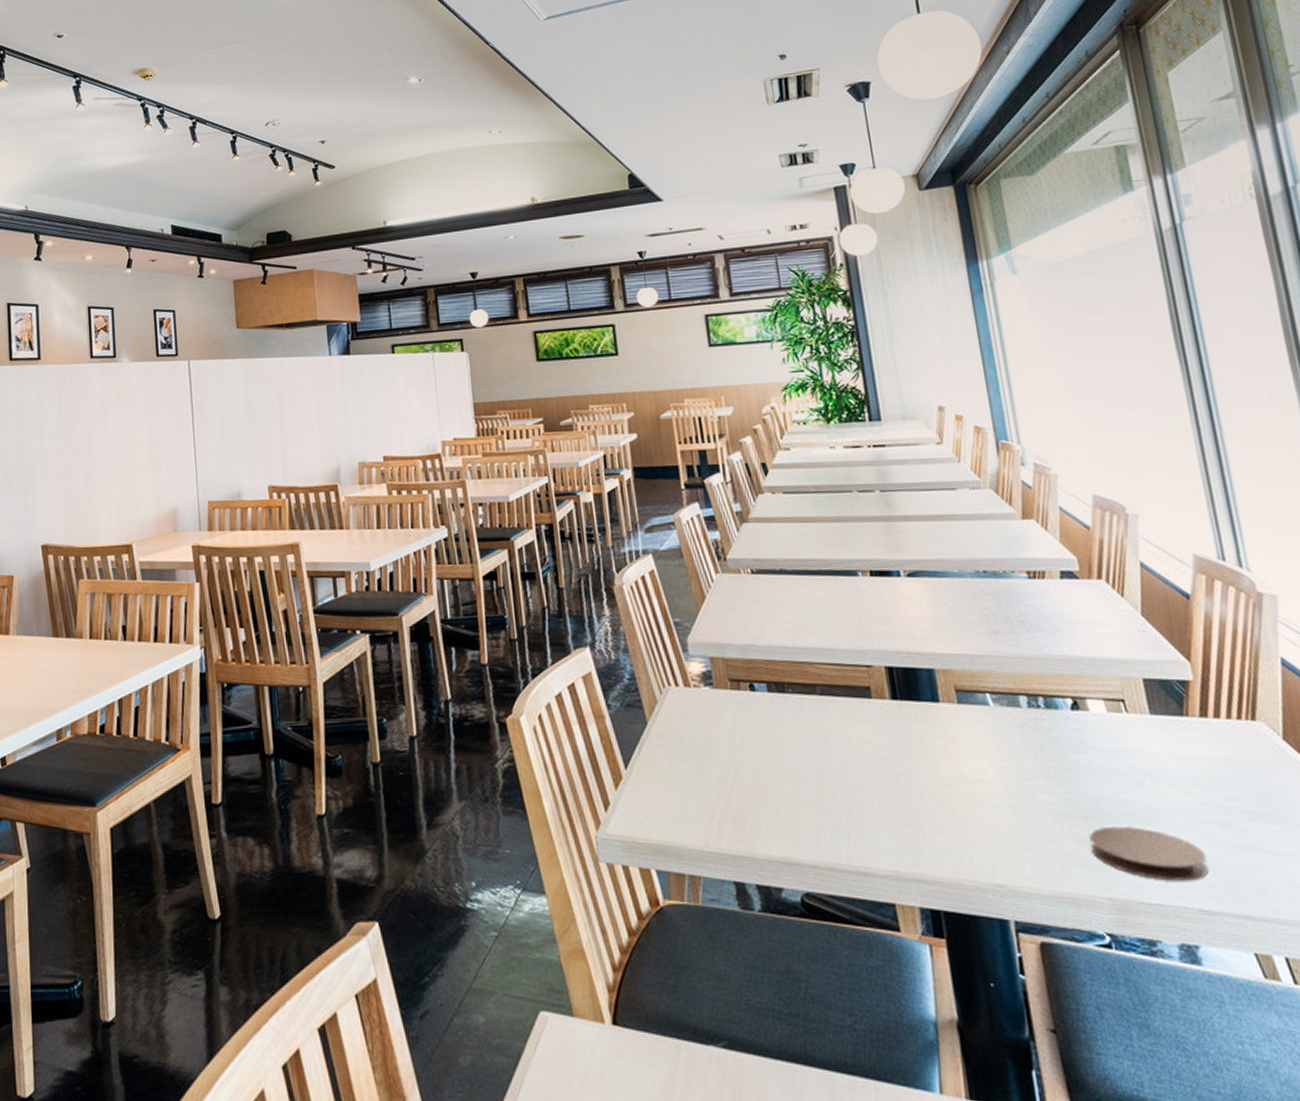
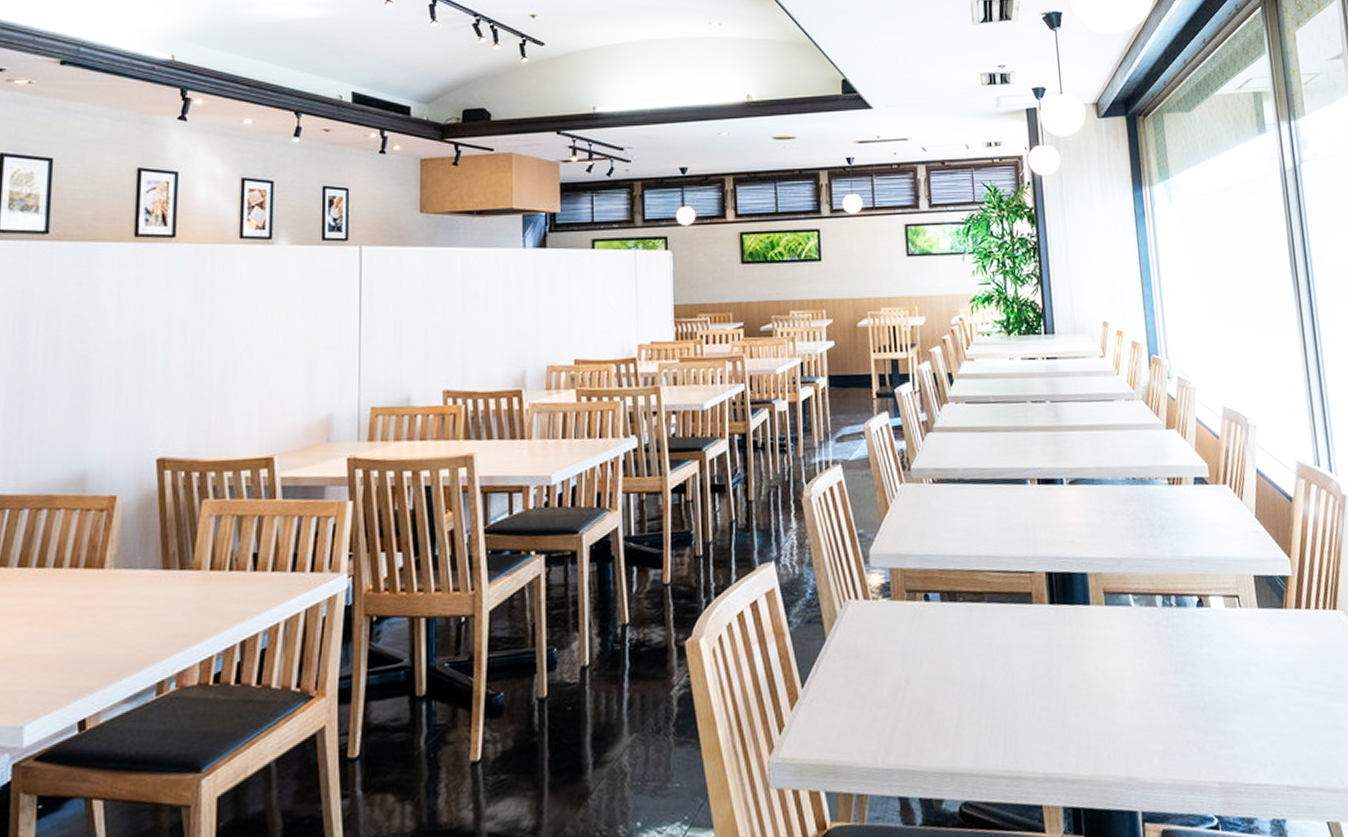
coaster: present [1089,826,1208,881] -> none [1205,713,1296,762]

